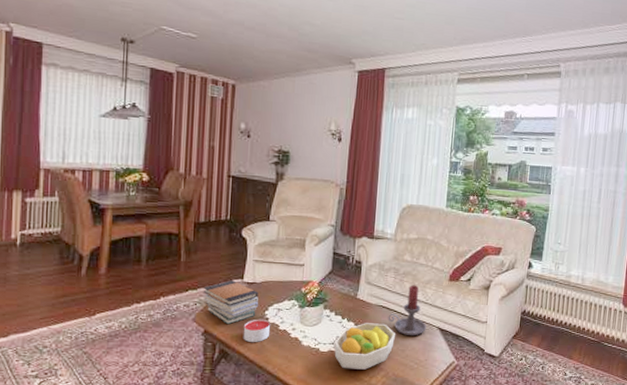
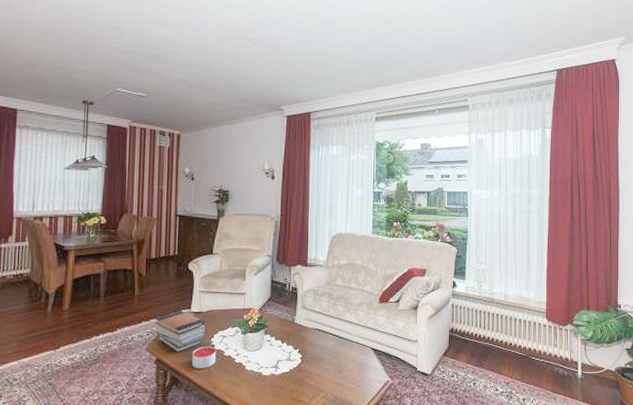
fruit bowl: present [334,323,395,370] -> none [275,346,332,391]
candle holder: present [388,285,426,336] -> none [324,308,360,358]

